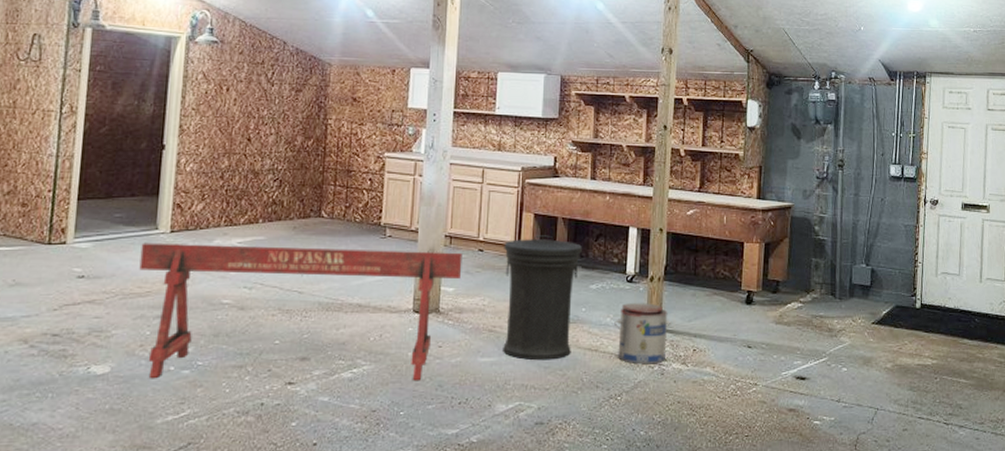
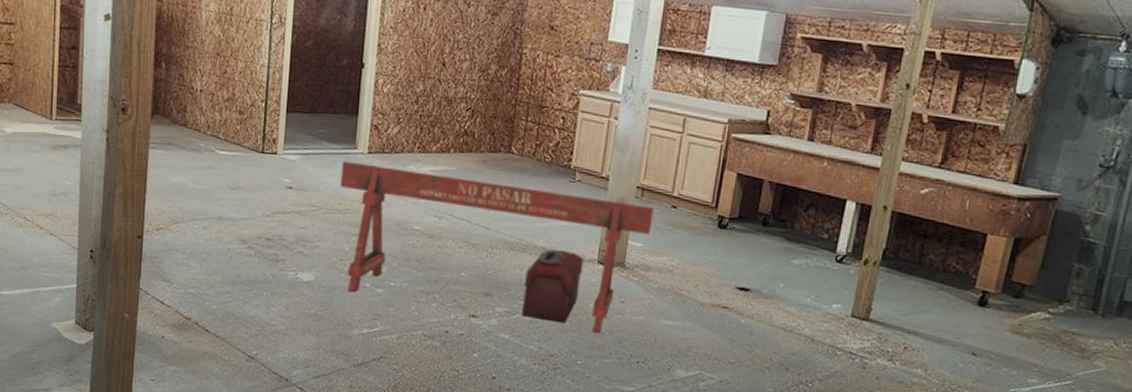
toolbox: none [341,305,400,377] -> present [522,249,584,324]
trash can: present [503,235,583,361] -> none [688,197,789,334]
paint can: present [614,303,672,365] -> none [814,285,883,356]

